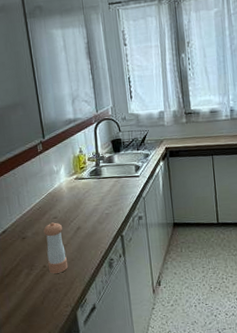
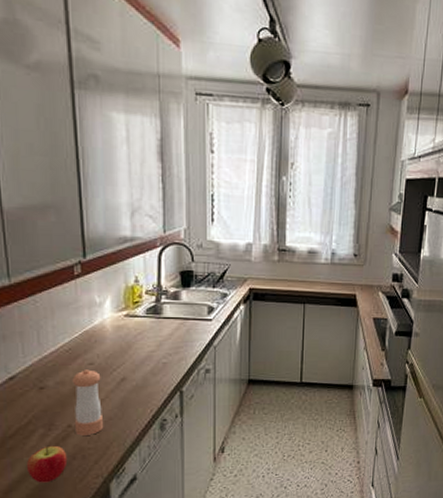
apple: none [18,281,46,311] -> present [26,445,68,483]

